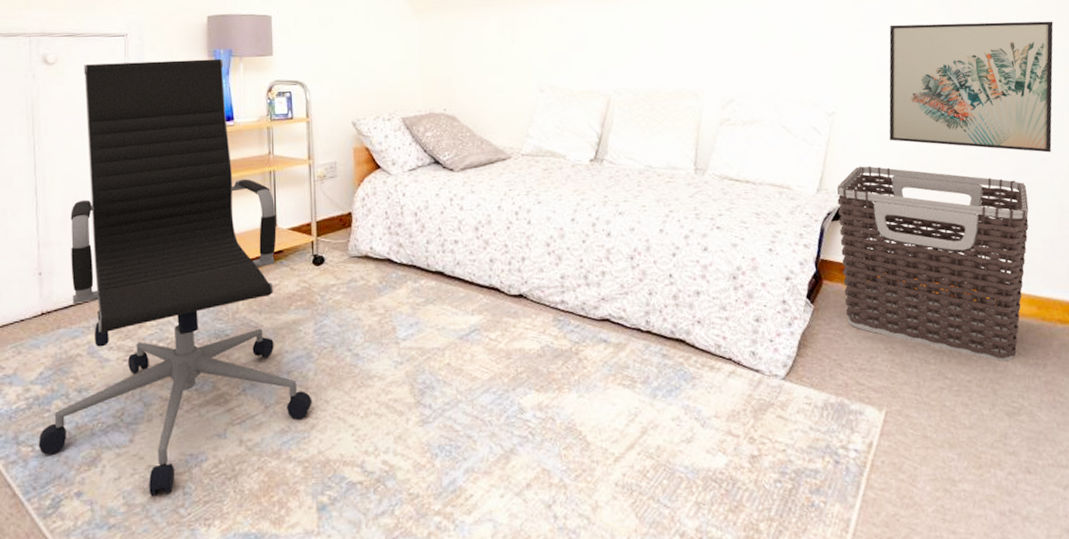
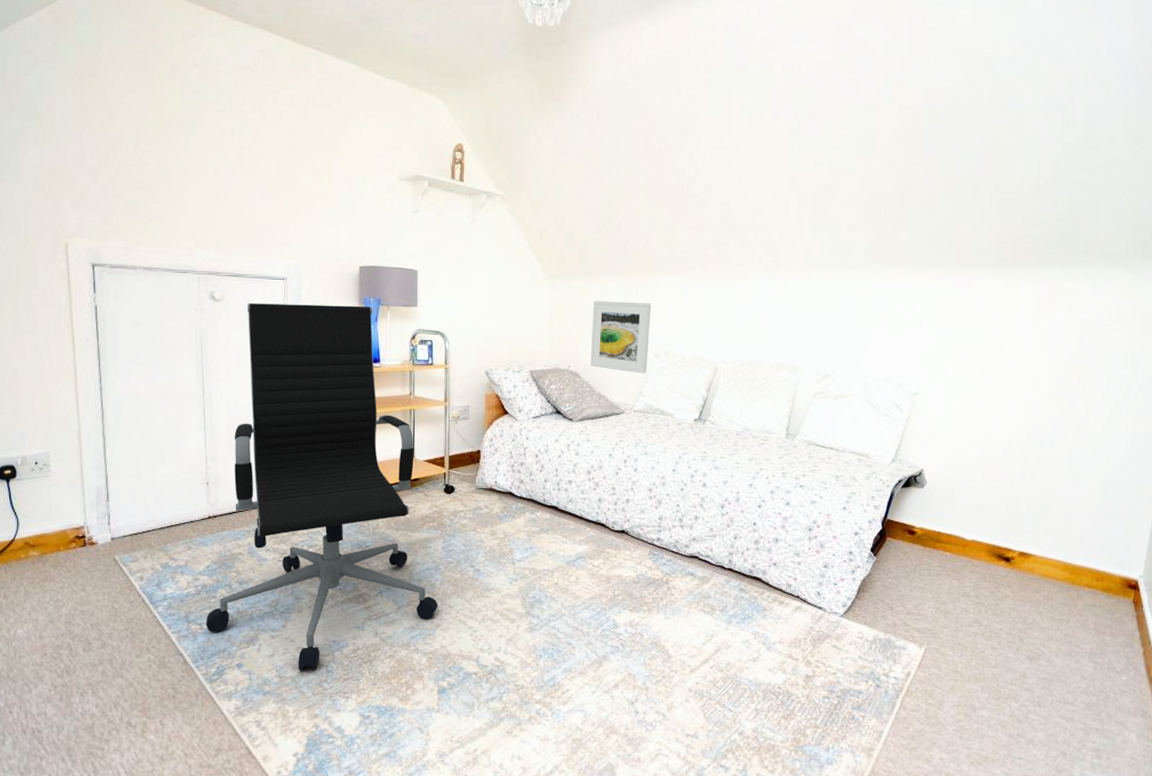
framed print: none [466,34,532,113] -> present [590,301,651,374]
clothes hamper: present [837,166,1029,362] -> none [903,442,1078,616]
wall art: present [889,21,1054,153] -> none [963,317,1128,442]

